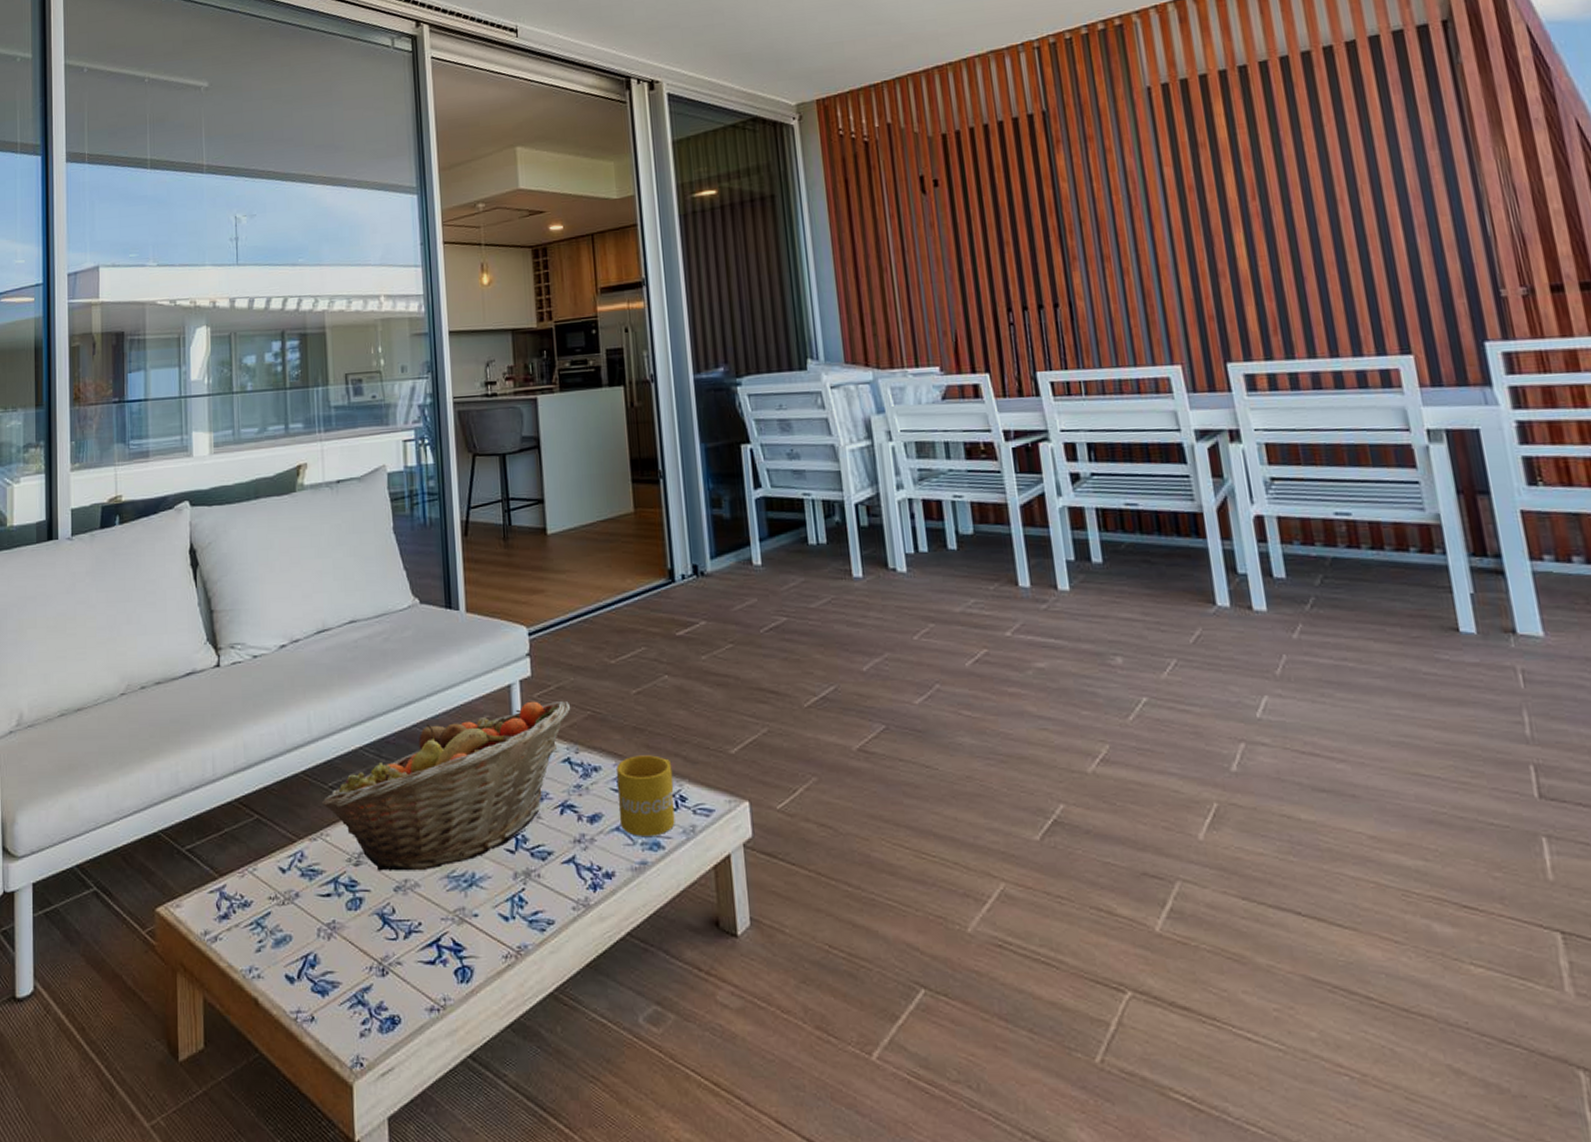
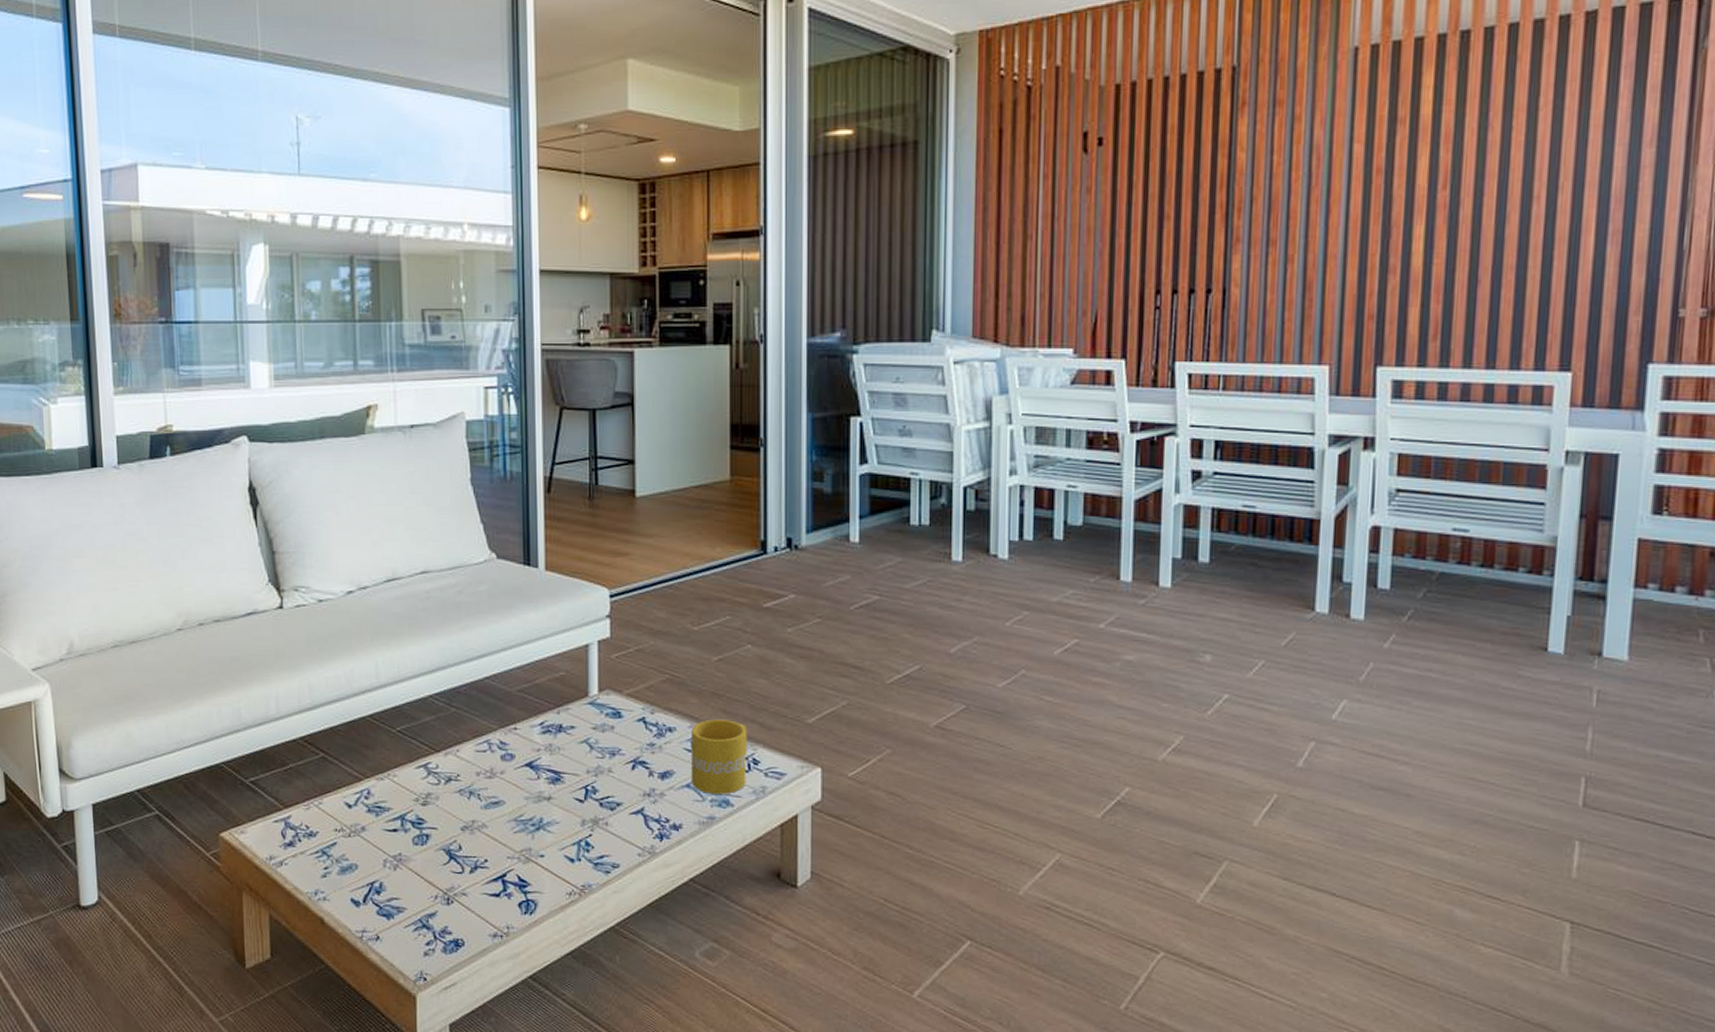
fruit basket: present [321,701,571,871] -> none [389,661,649,814]

